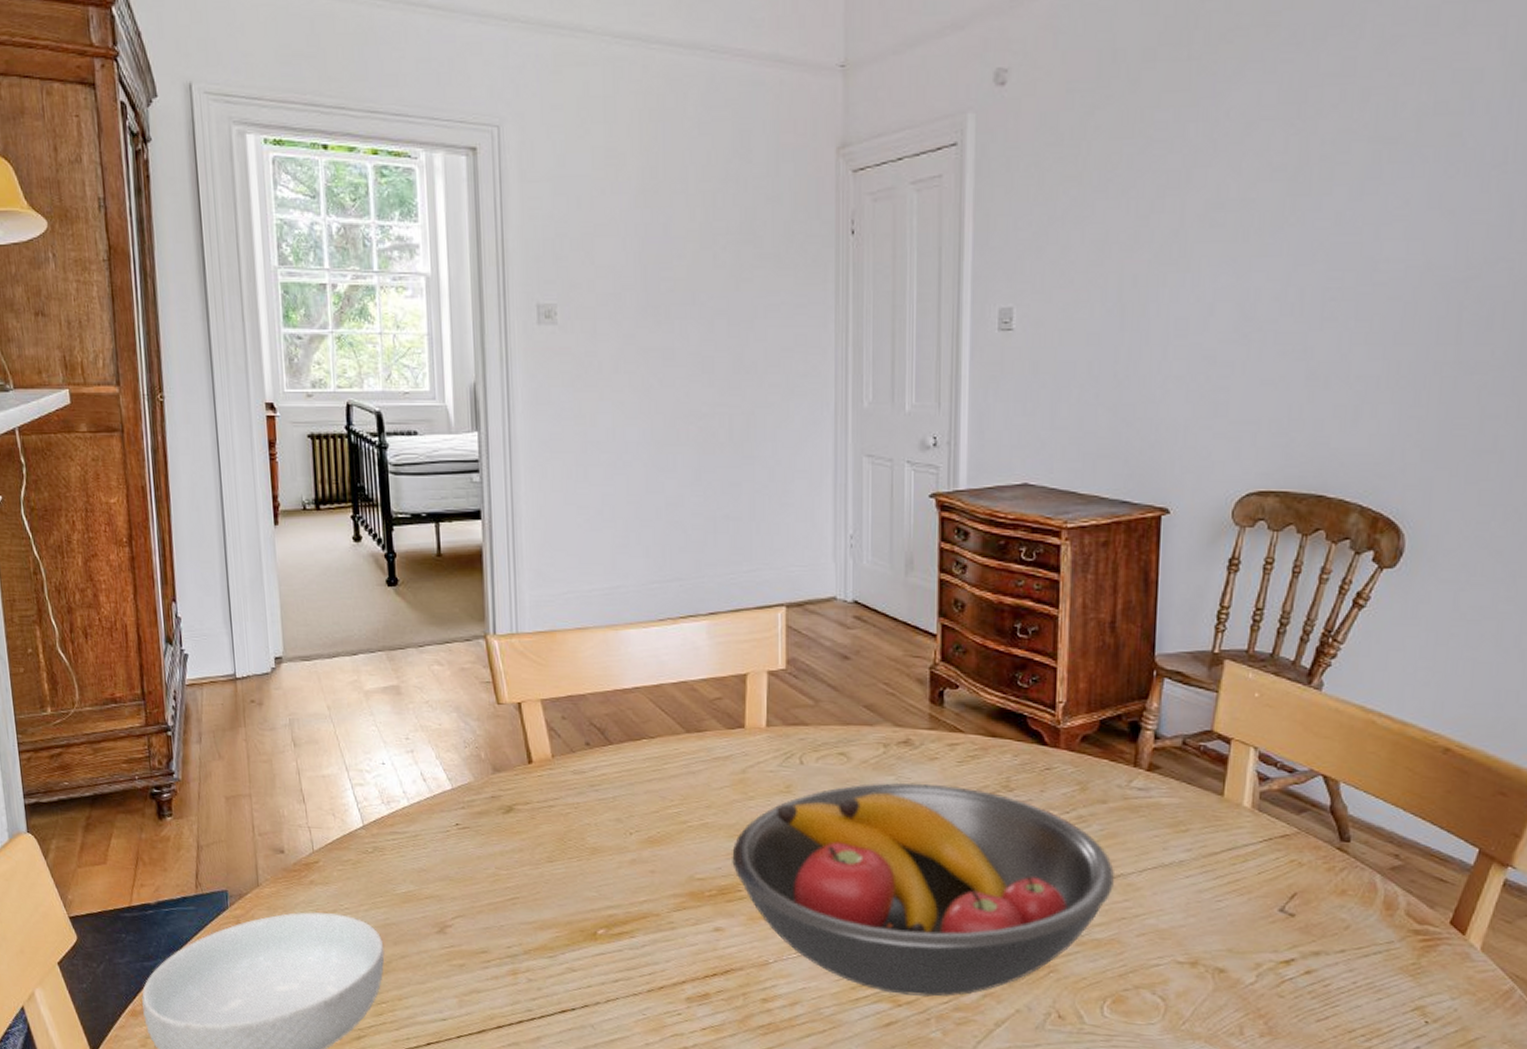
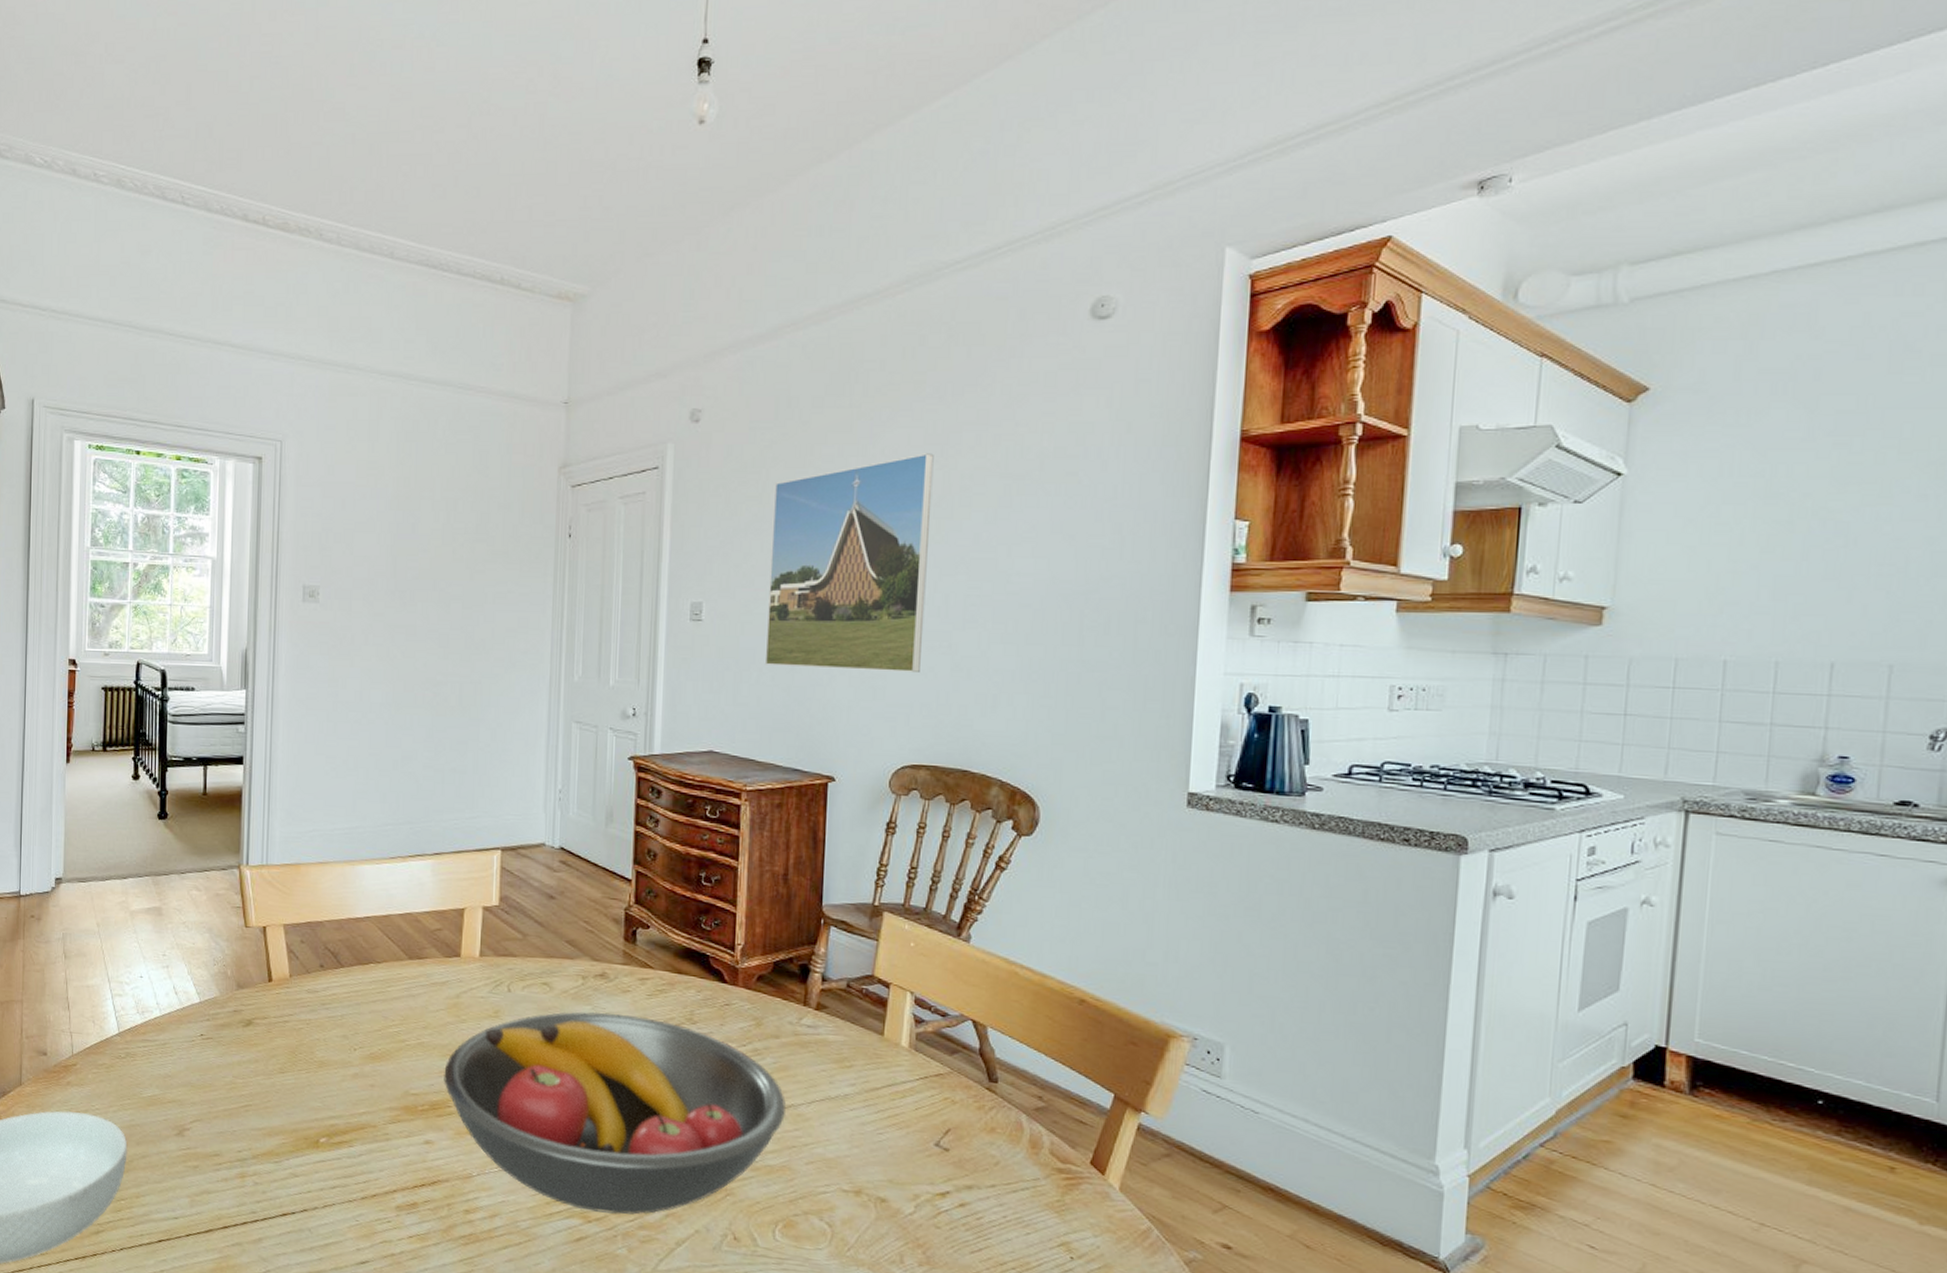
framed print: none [1087,115,1289,382] -> present [764,453,934,672]

